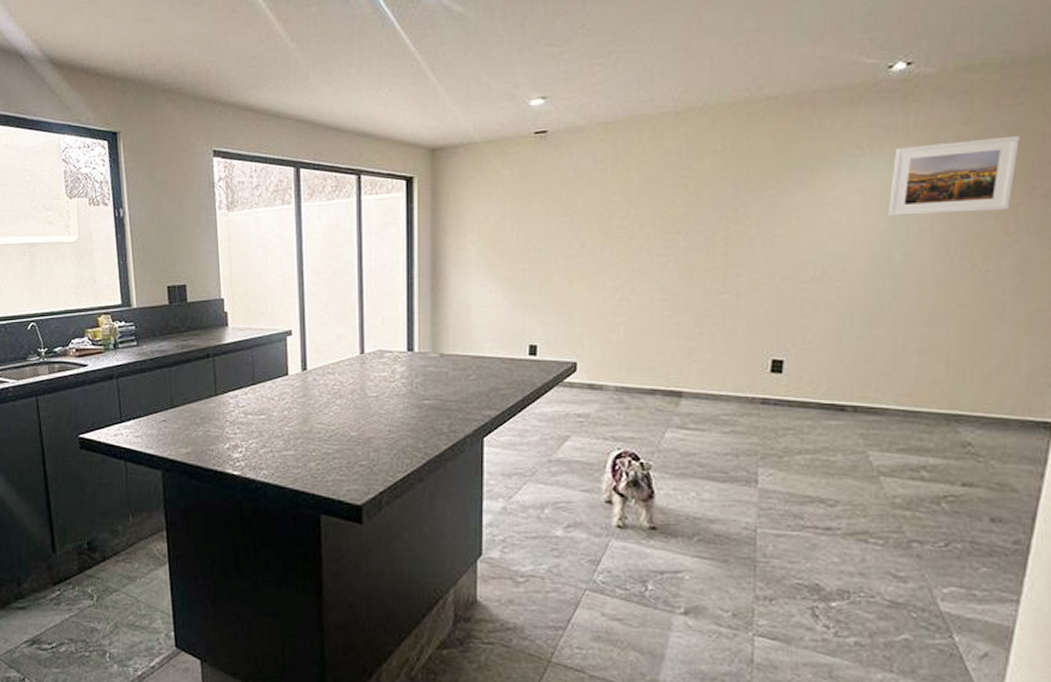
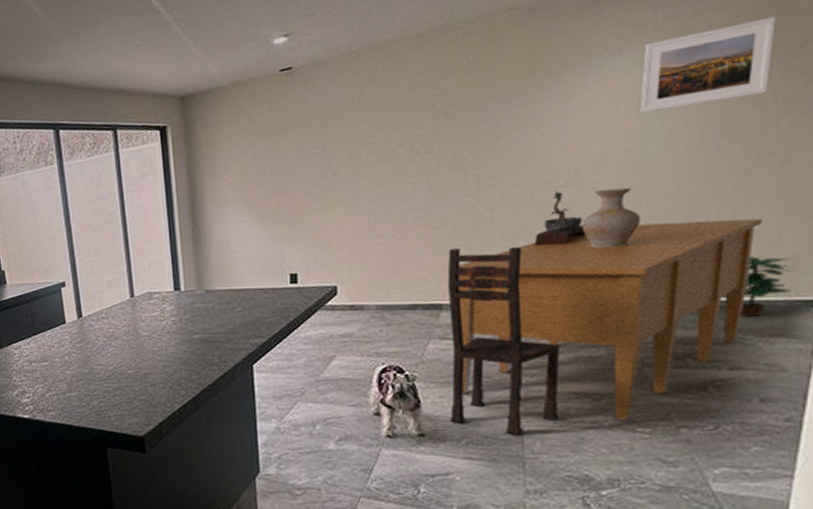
chair: none [682,334,798,536] -> present [447,246,561,435]
desk: none [690,329,1001,530] -> present [447,218,764,421]
bonsai tree: none [778,286,830,341] -> present [534,191,587,247]
vase: none [827,290,883,349] -> present [583,187,641,248]
potted plant: none [957,372,1026,433] -> present [721,256,792,317]

